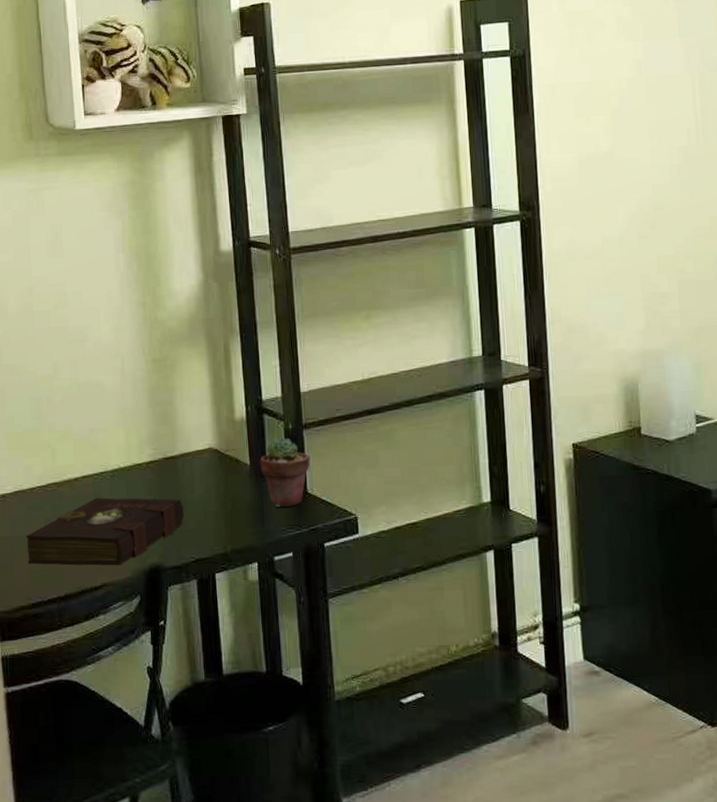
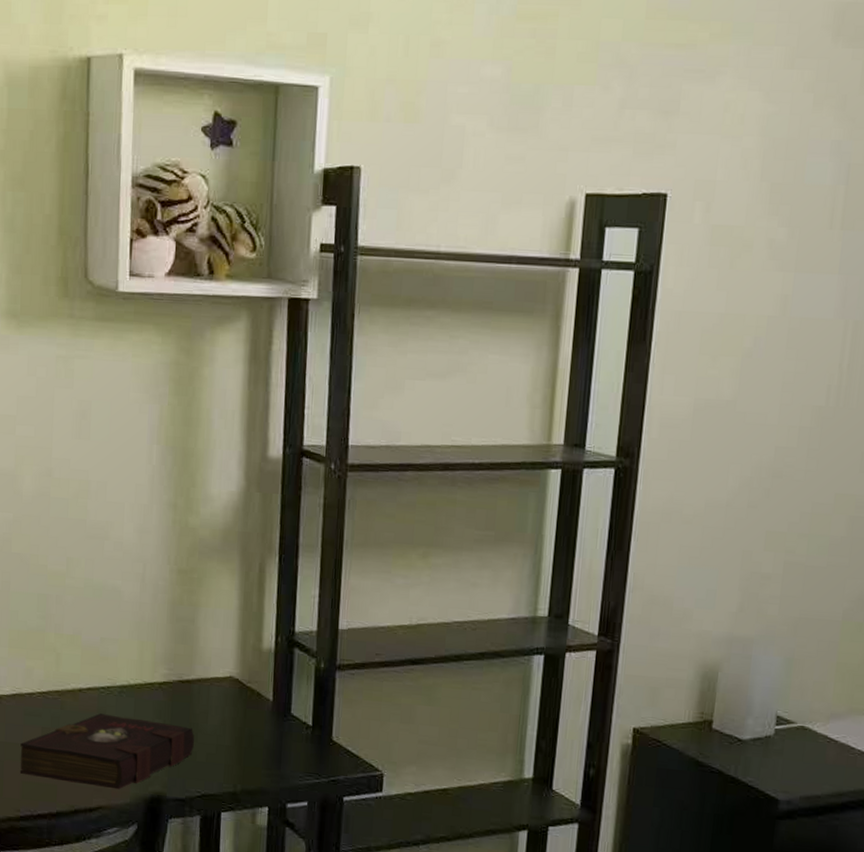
potted succulent: present [260,437,311,508] -> none [284,675,341,753]

